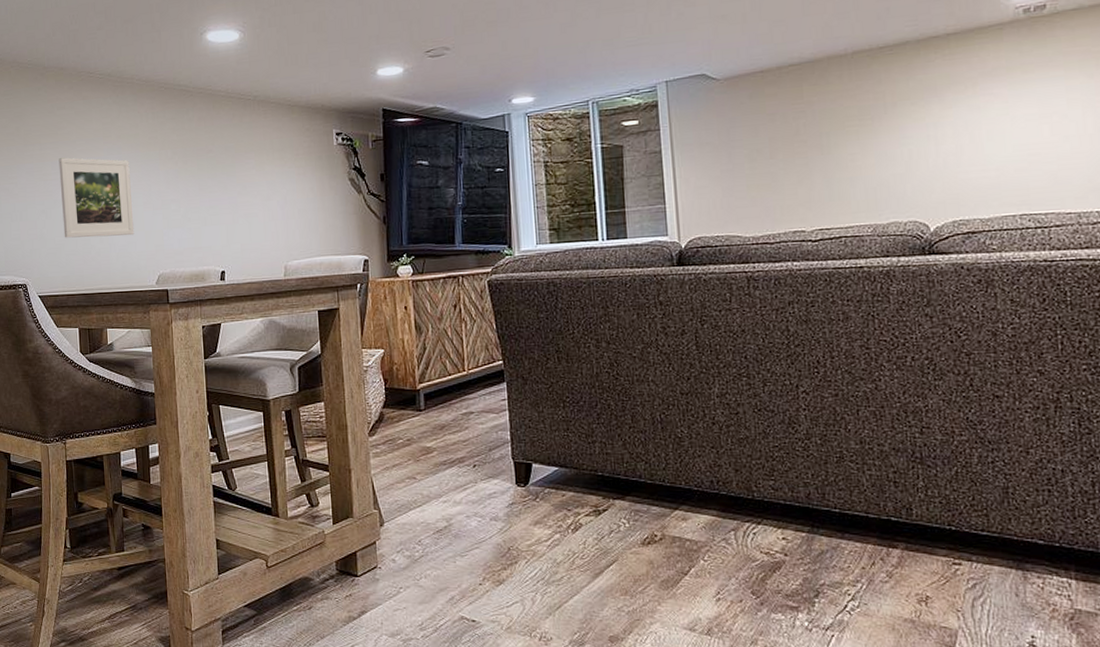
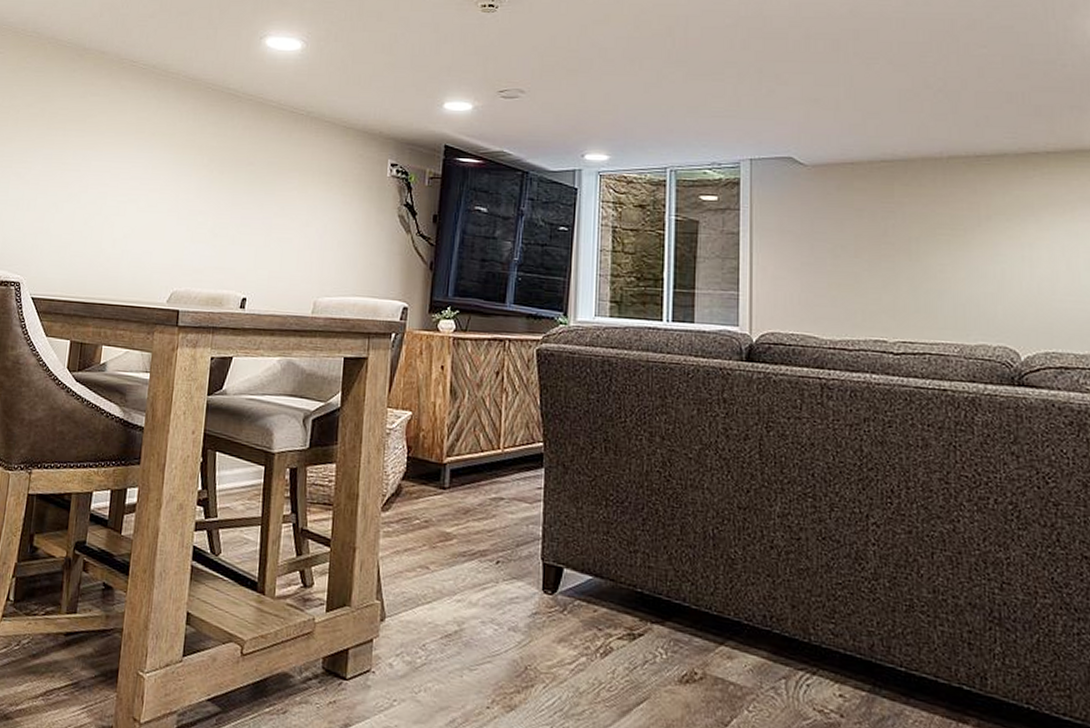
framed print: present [58,157,135,238] -> none [72,148,160,244]

